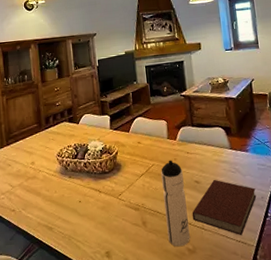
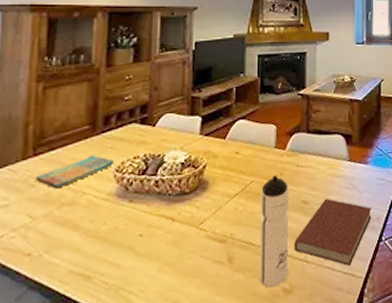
dish towel: none [10,144,56,167] -> present [35,154,115,189]

